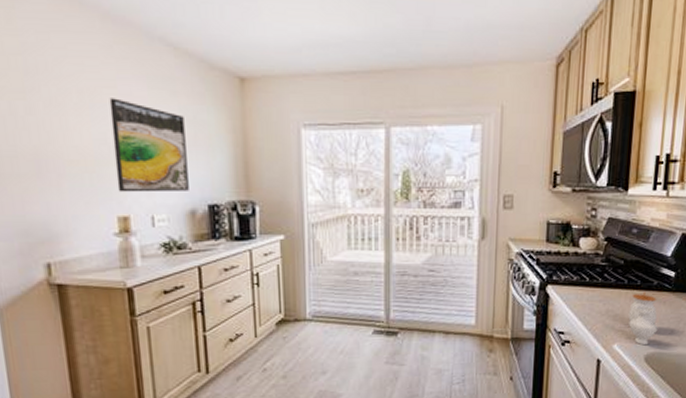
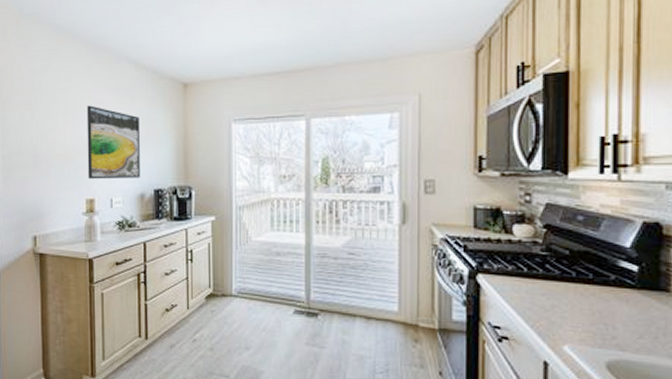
jar: present [628,291,658,346] -> none [580,286,621,351]

